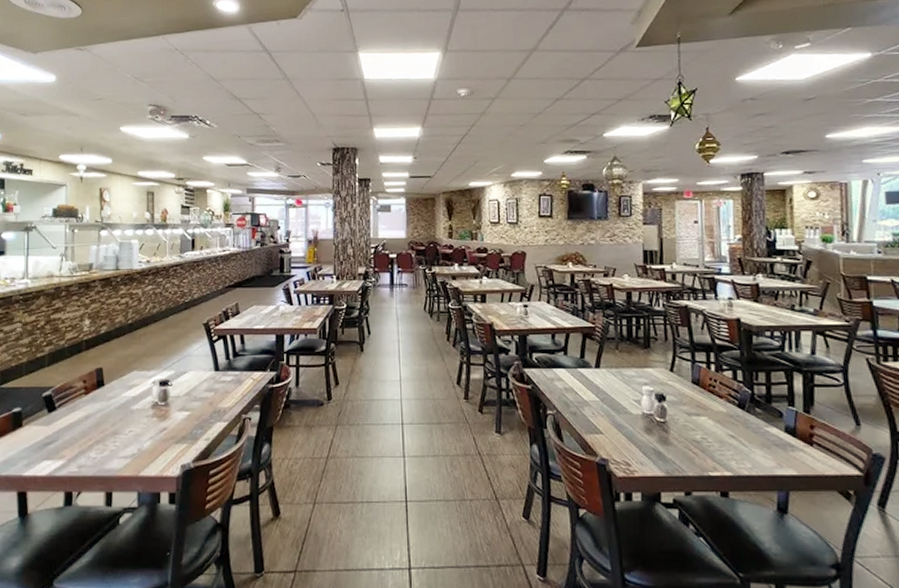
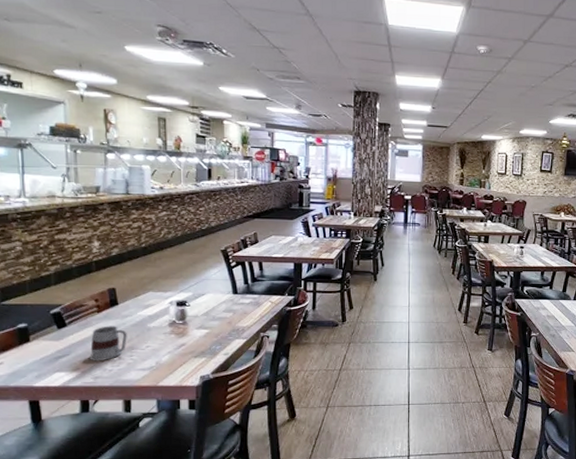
mug: none [75,409,111,448] -> present [89,326,127,361]

